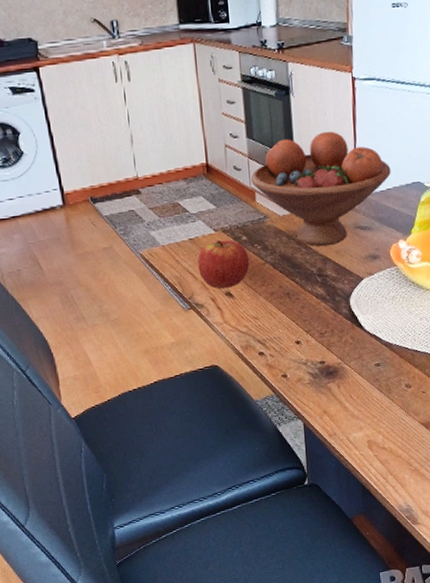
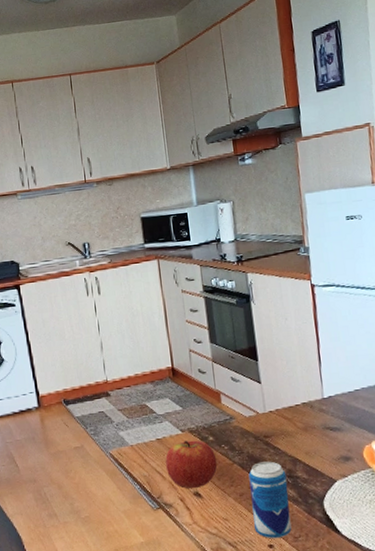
fruit bowl: present [250,131,391,247] -> none [215,335,358,448]
beverage can: none [280,260,319,336] -> present [248,461,292,539]

